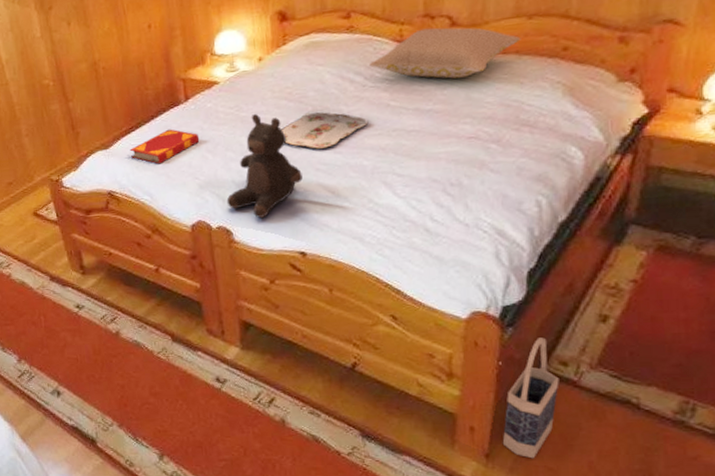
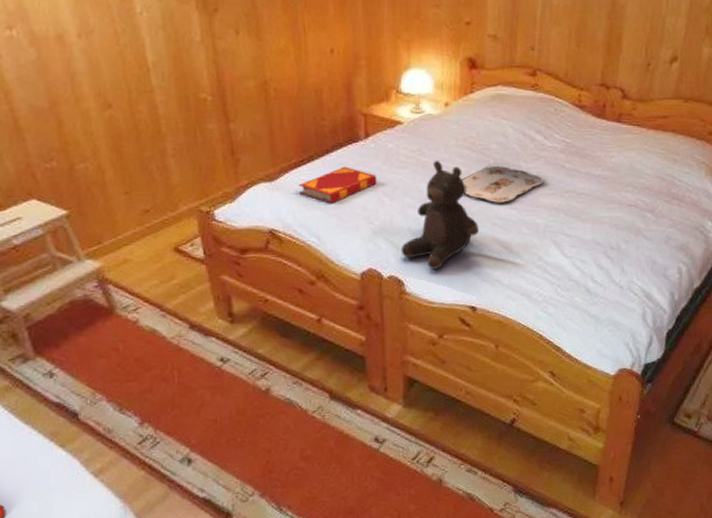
pillow: present [369,27,521,79] -> none [549,97,678,148]
bag: present [502,338,559,459] -> none [635,393,684,504]

